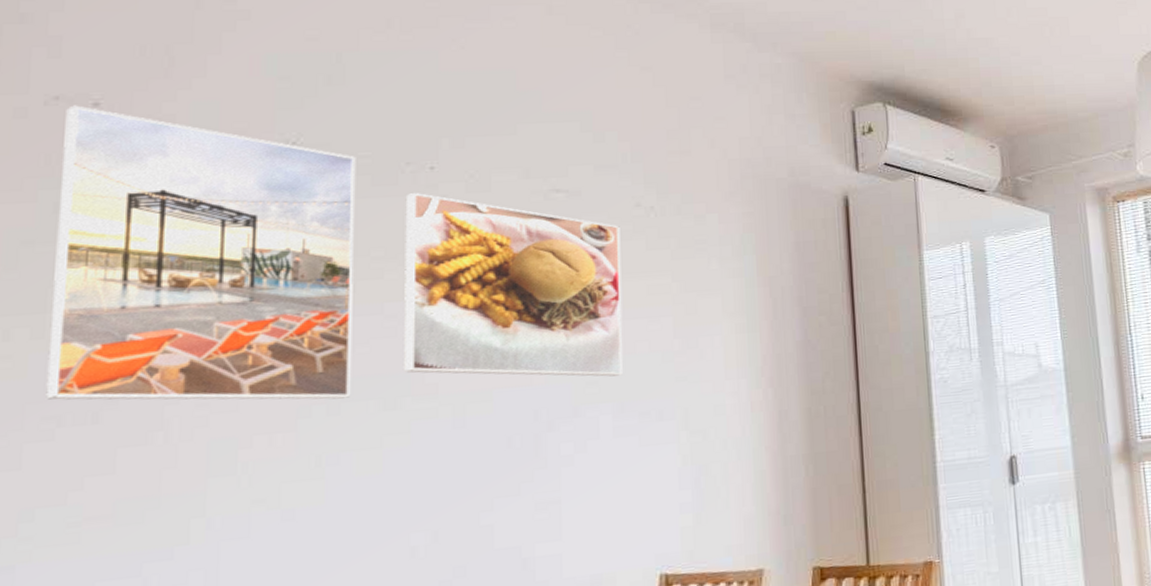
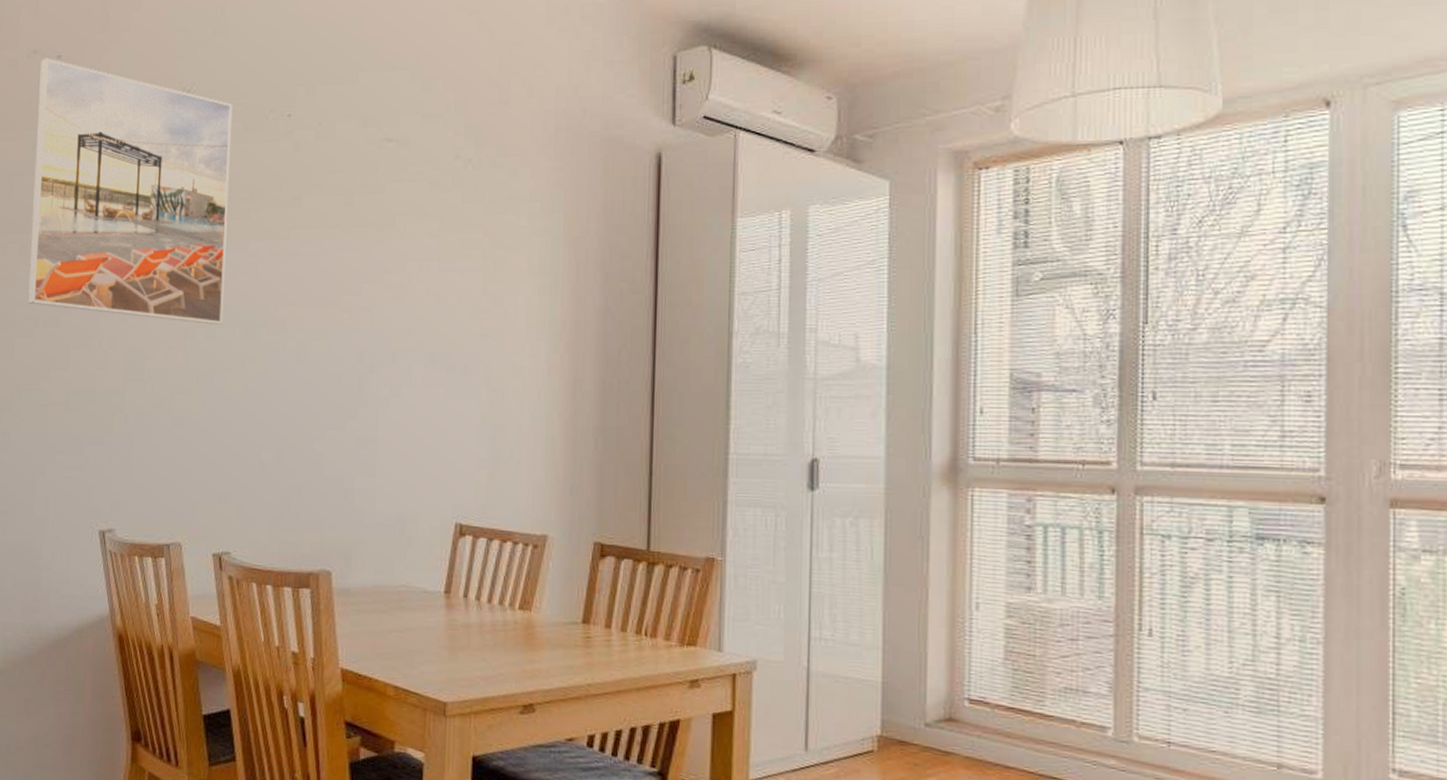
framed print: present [404,193,623,377] -> none [262,139,441,327]

